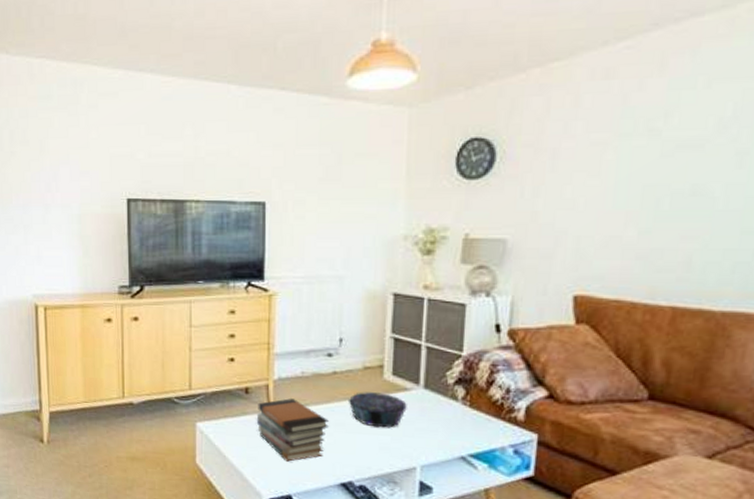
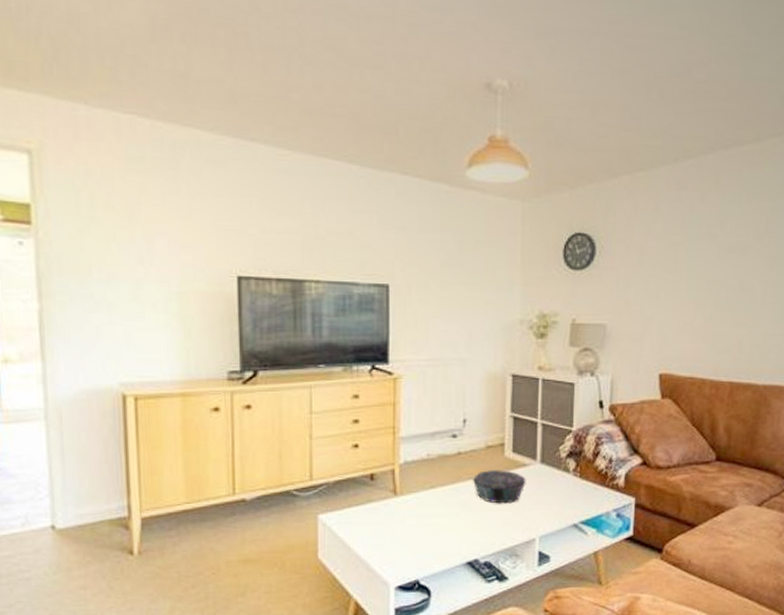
book stack: present [256,398,329,462] -> none [382,482,454,546]

